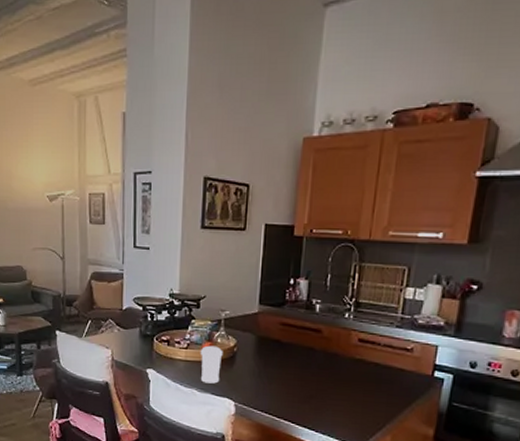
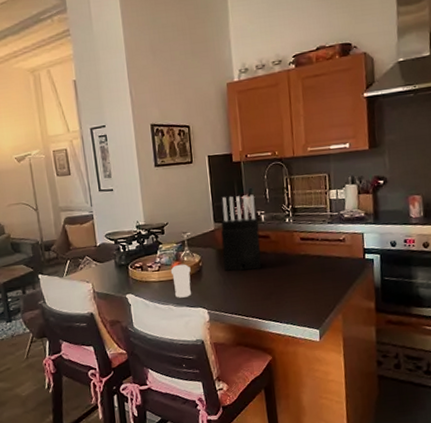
knife block: none [262,275,312,366] -> present [220,194,262,271]

